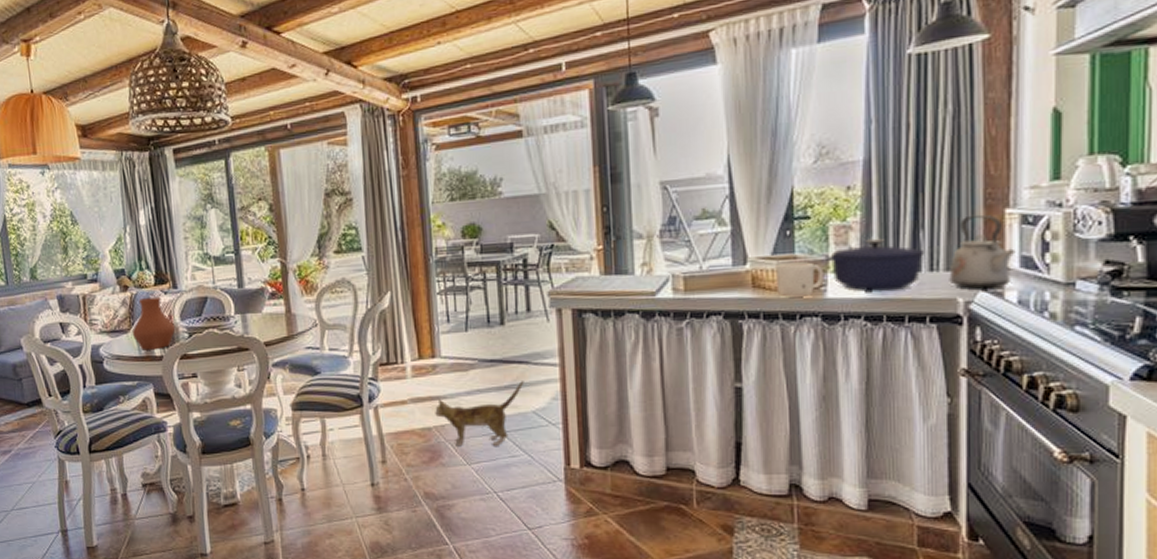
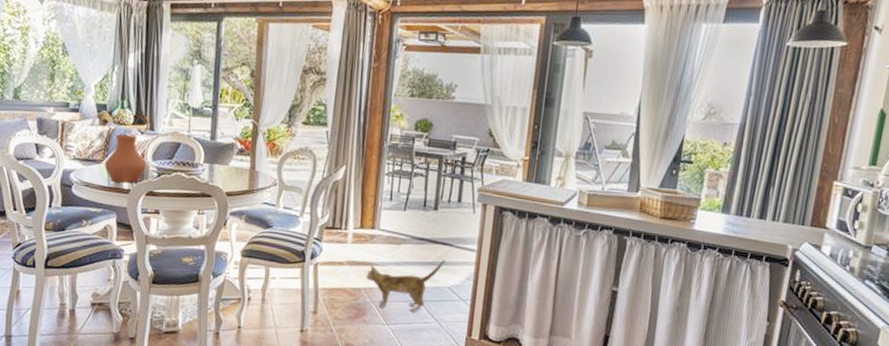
mug: present [776,262,824,297] -> none [657,195,696,226]
cooking pot: present [824,238,926,291] -> none [697,187,772,232]
kettle: present [949,214,1016,289] -> none [784,181,836,242]

